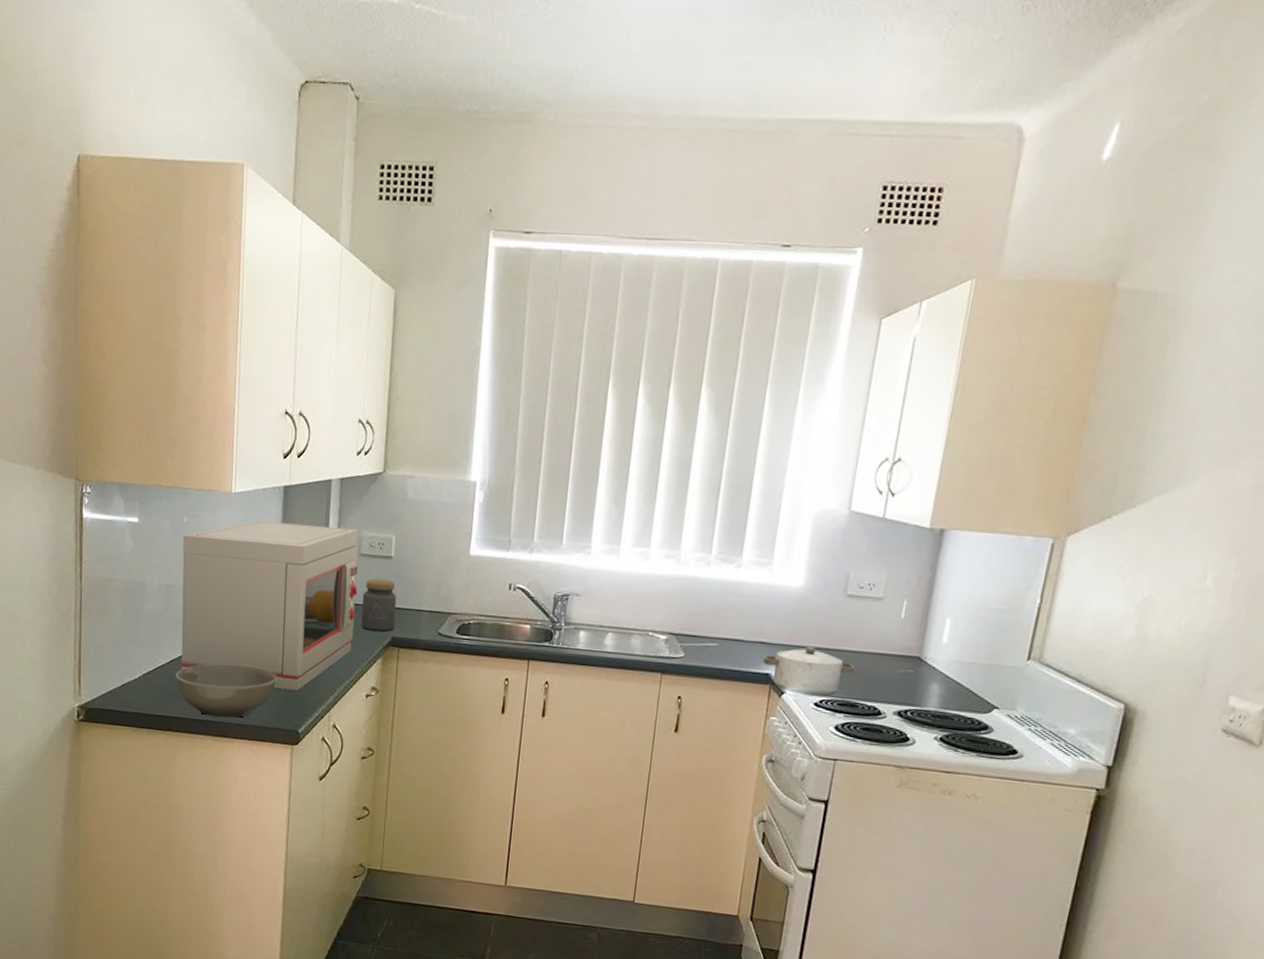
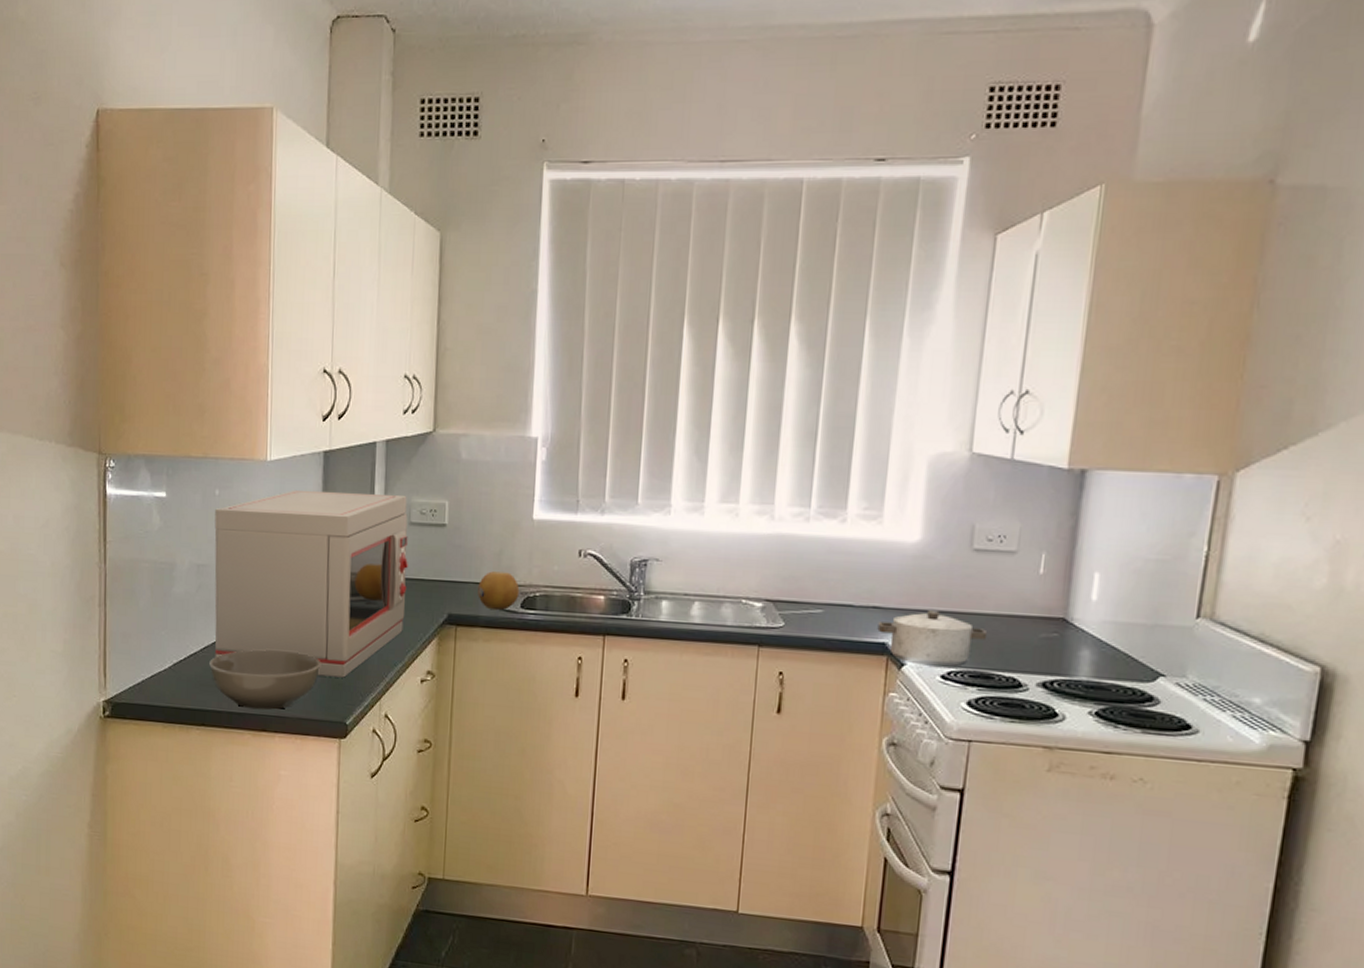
jar: present [361,578,397,632] -> none [413,549,453,609]
fruit: none [419,600,456,636] -> present [478,571,520,611]

